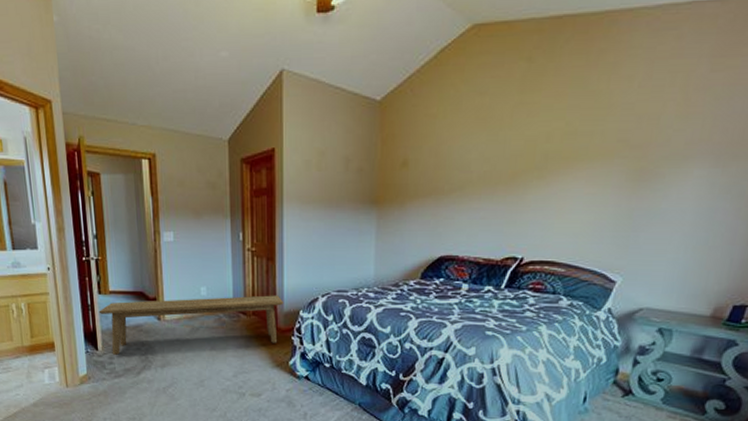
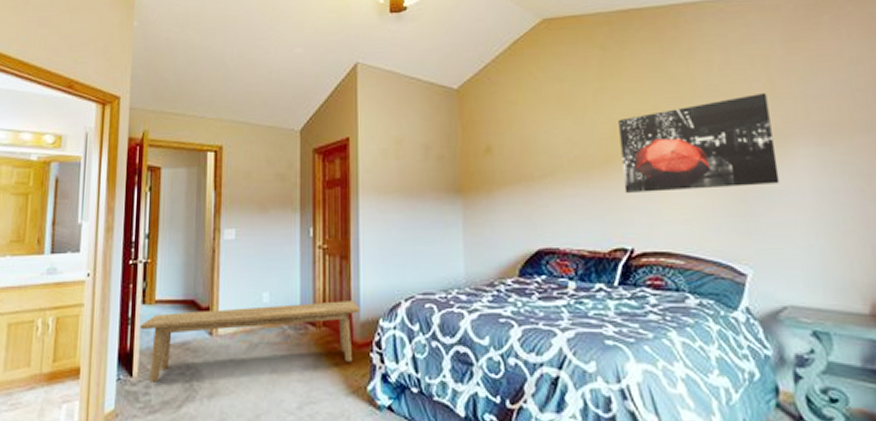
wall art: none [524,112,679,208] -> present [618,92,780,193]

